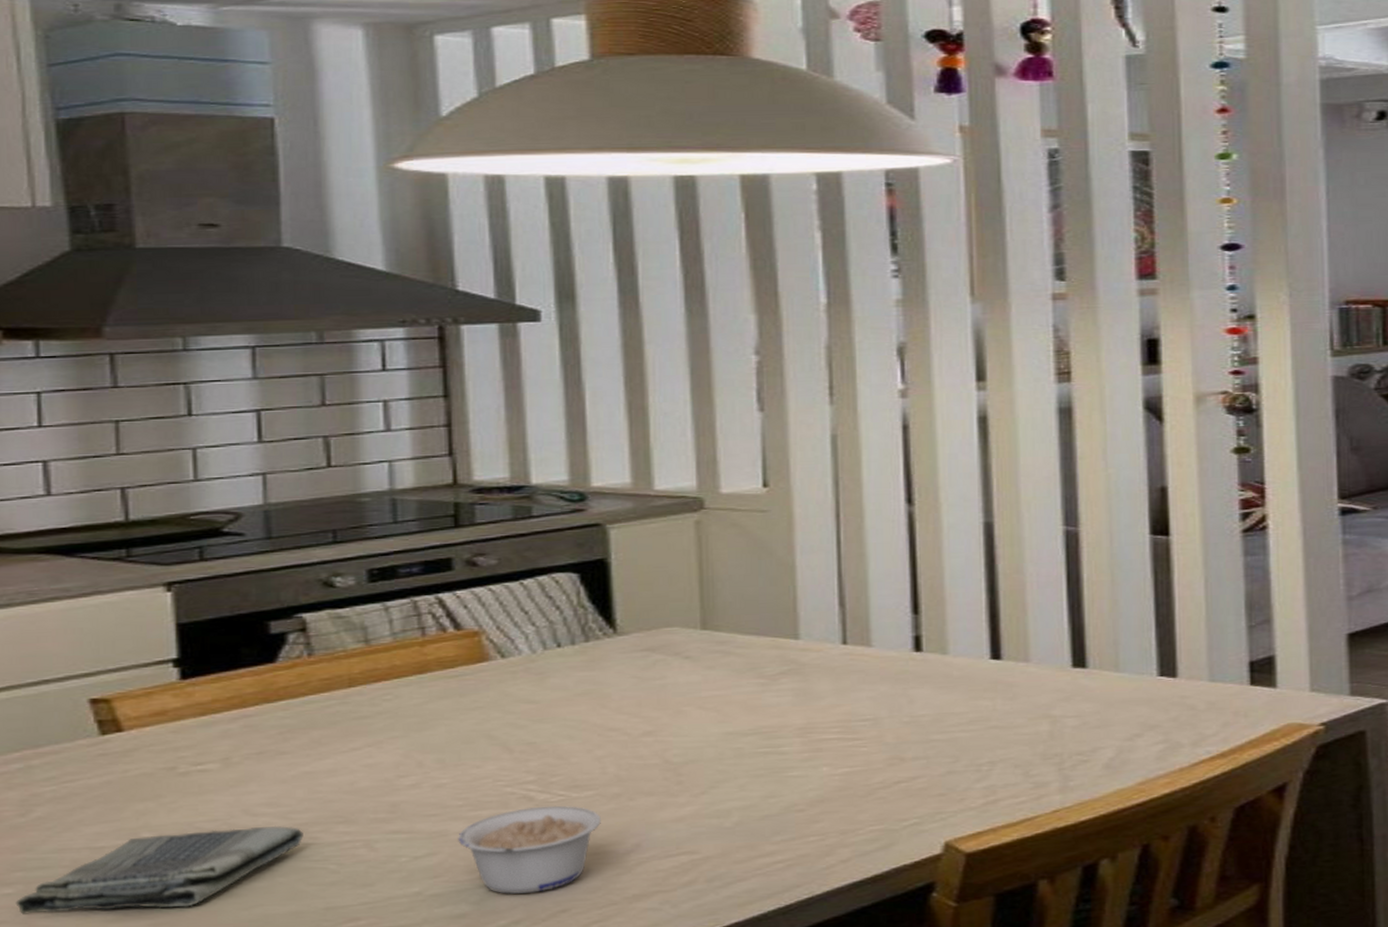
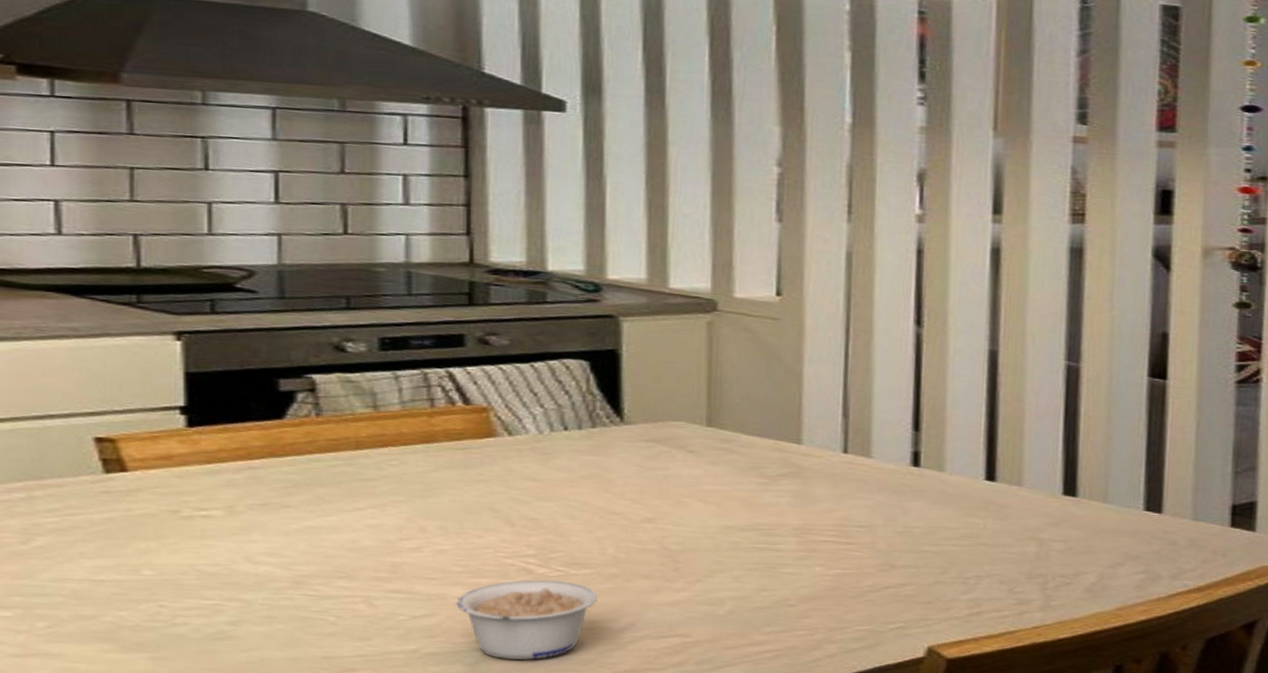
dish towel: present [15,825,303,915] -> none [14,573,304,645]

